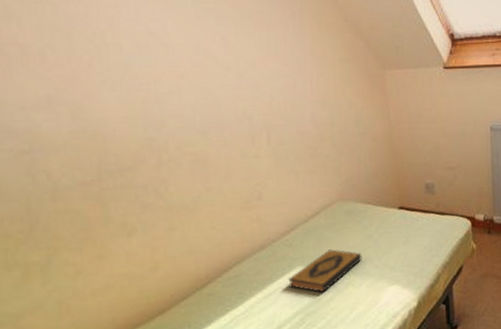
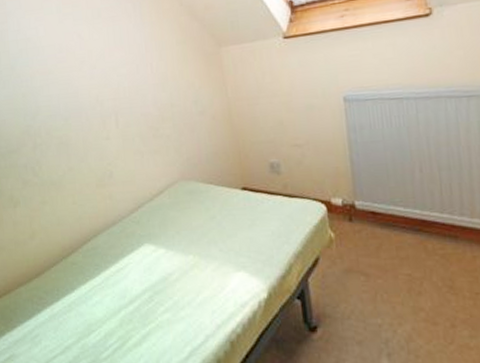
hardback book: present [288,249,362,292] -> none [137,229,206,271]

